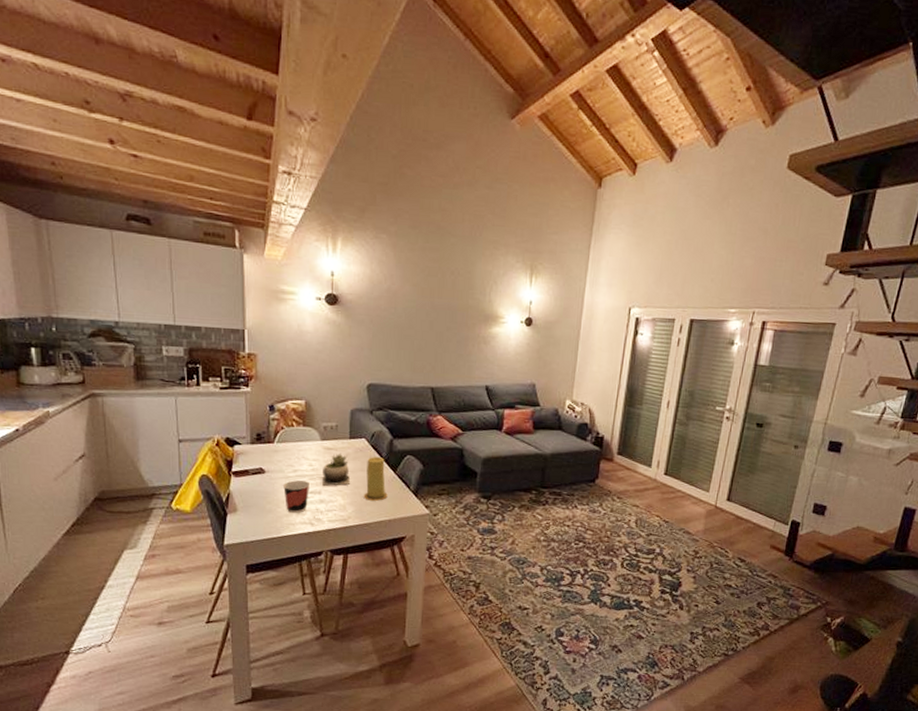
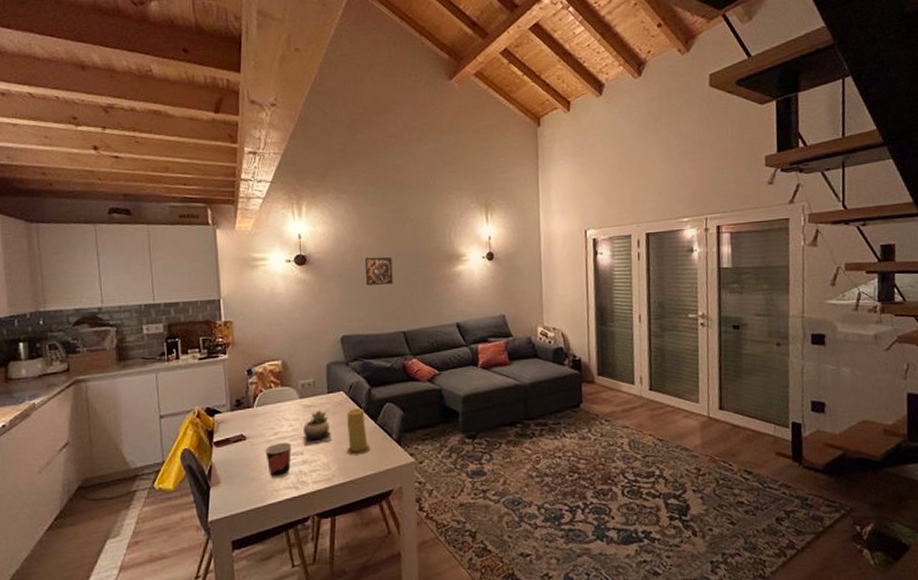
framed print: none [397,306,428,337] -> present [364,256,394,285]

